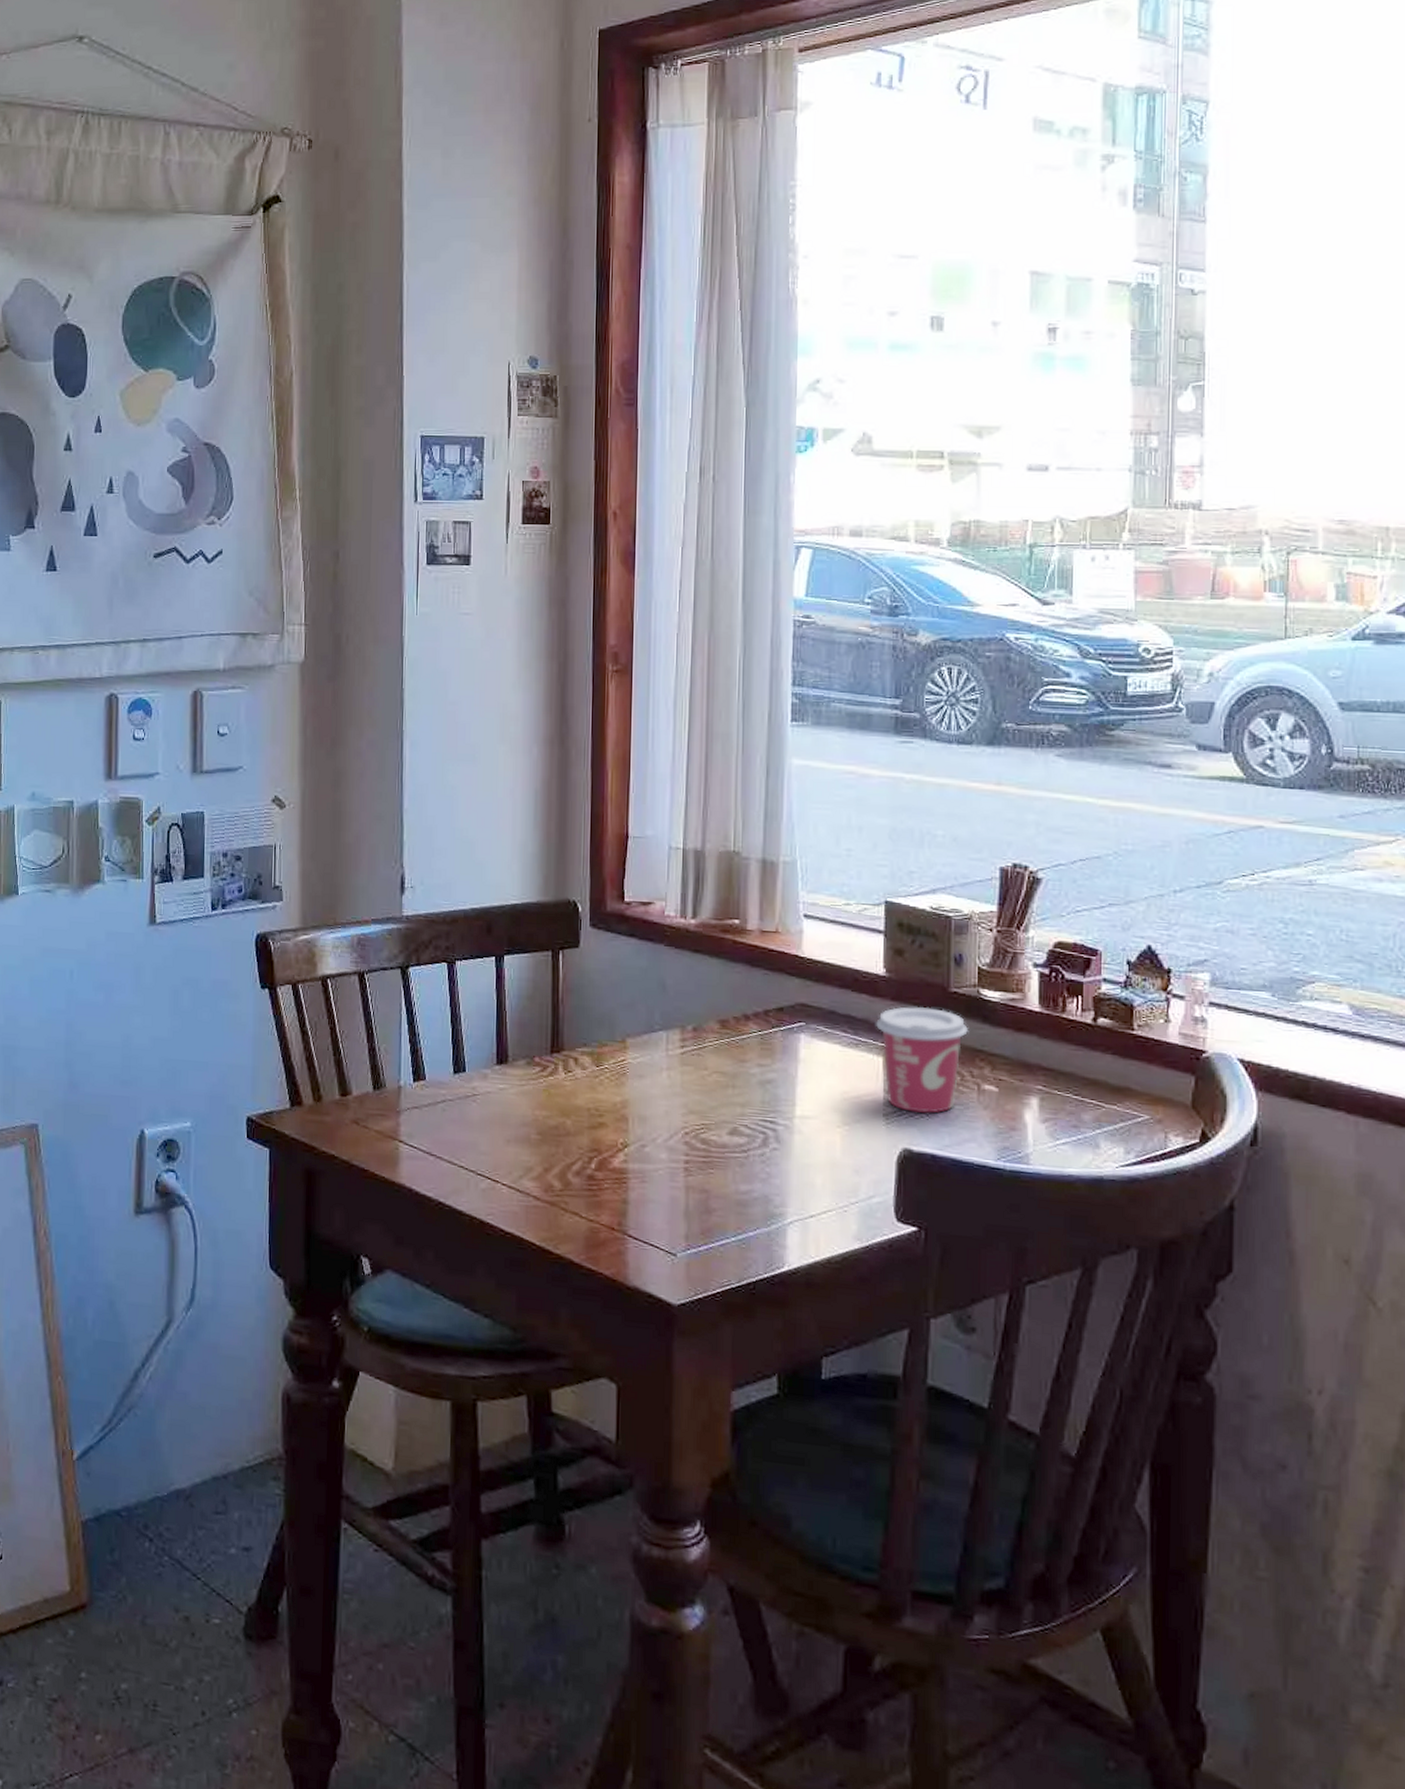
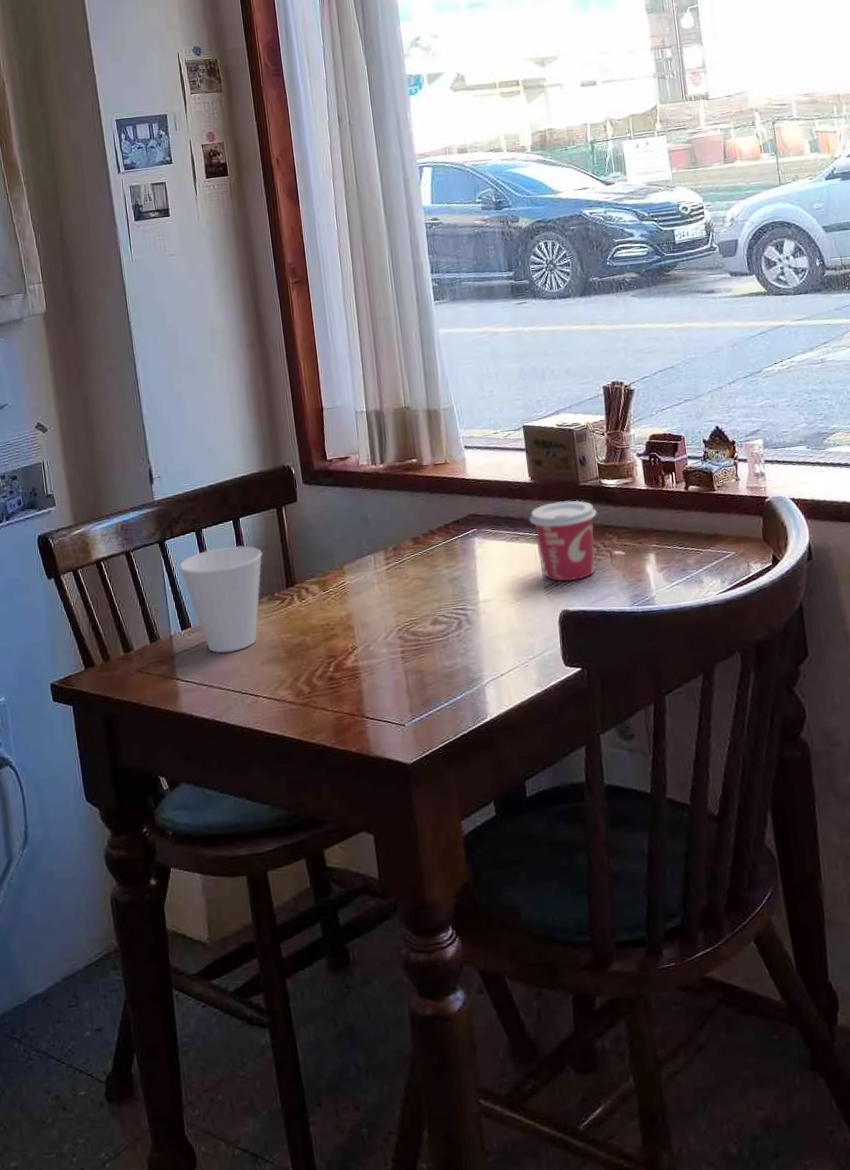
cup: none [421,987,527,1121] -> present [179,545,263,654]

